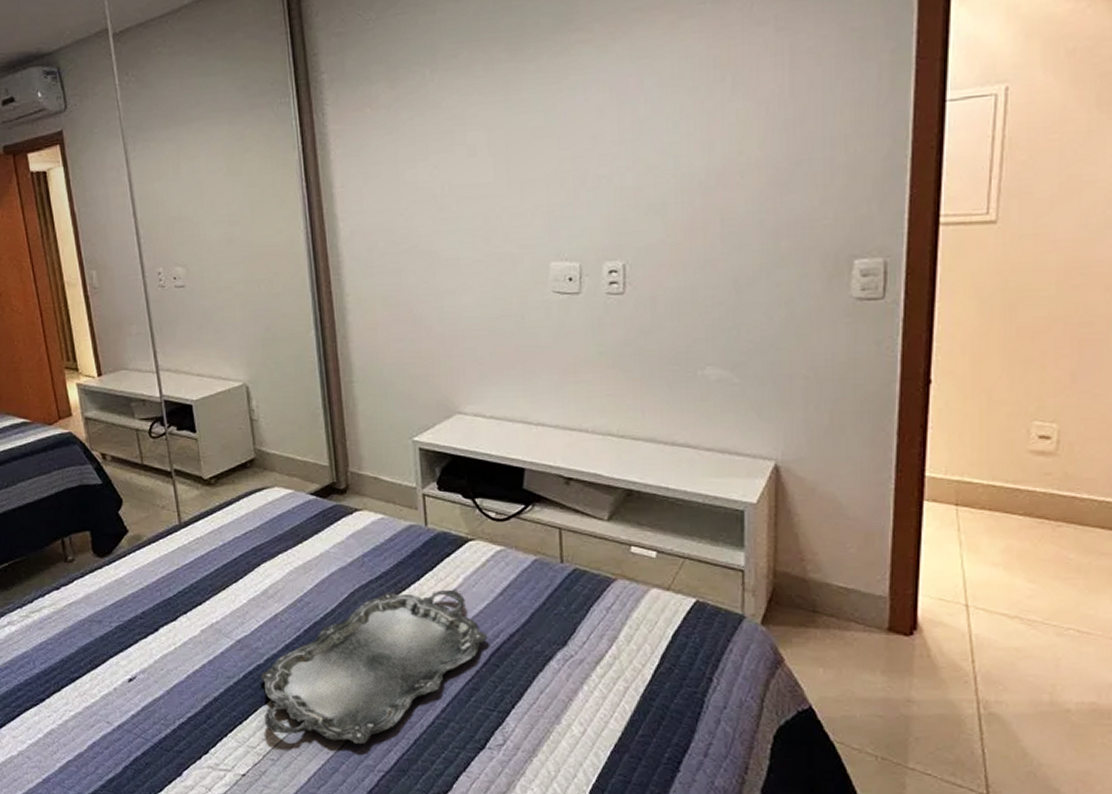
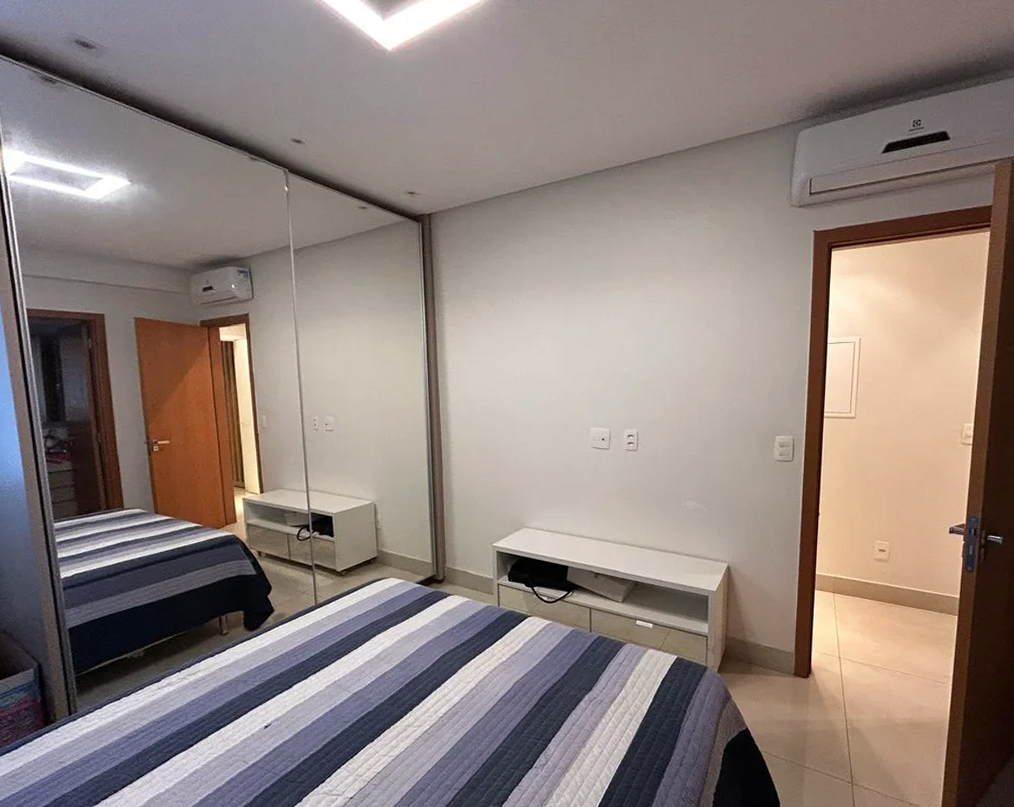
serving tray: present [260,589,488,745] -> none [370,652,538,770]

